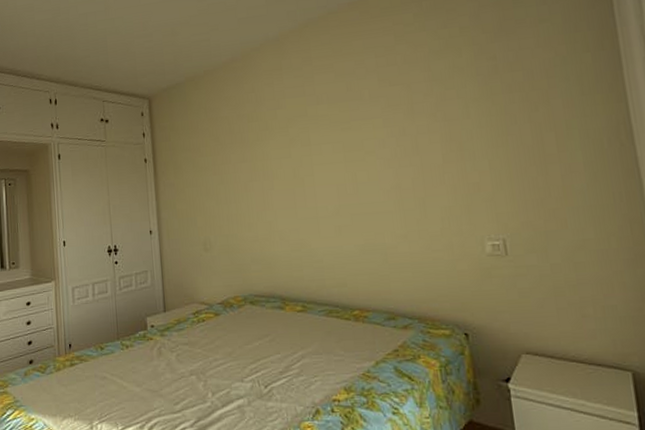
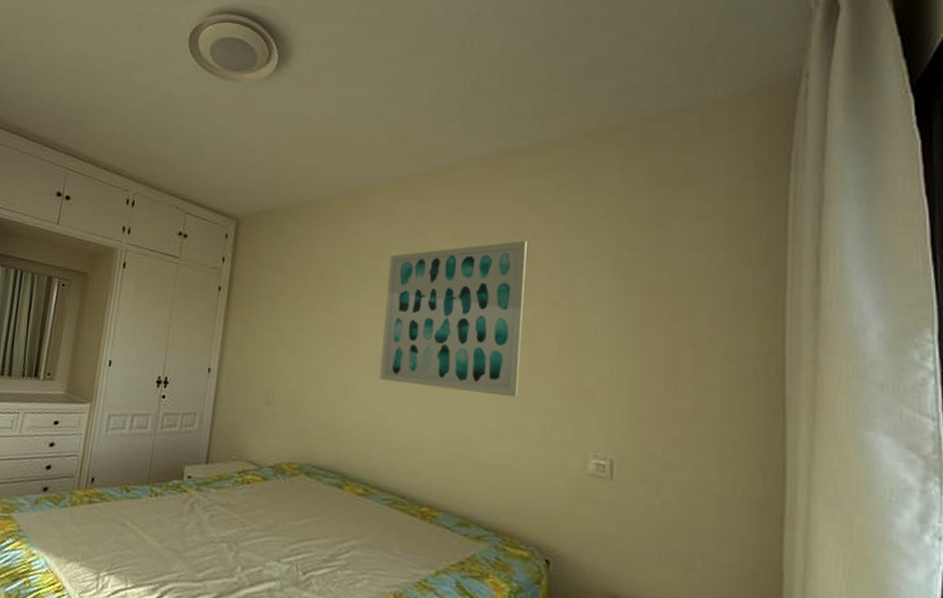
wall art: none [286,68,416,211] -> present [379,240,527,398]

